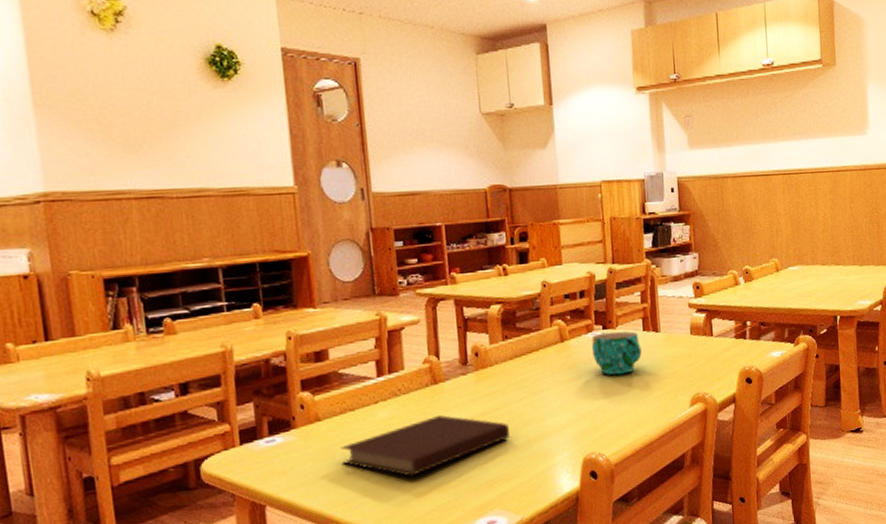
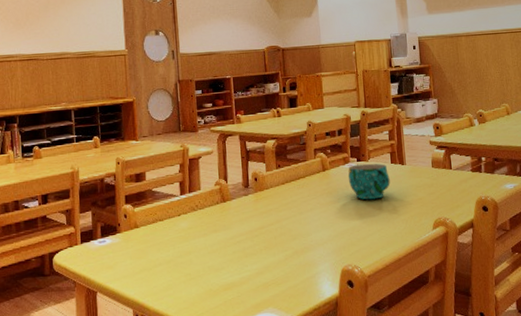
notebook: present [340,415,509,477] -> none [152,228,281,276]

